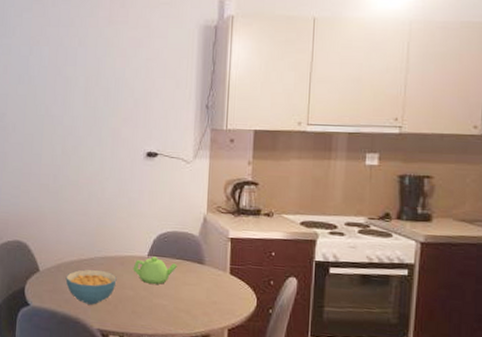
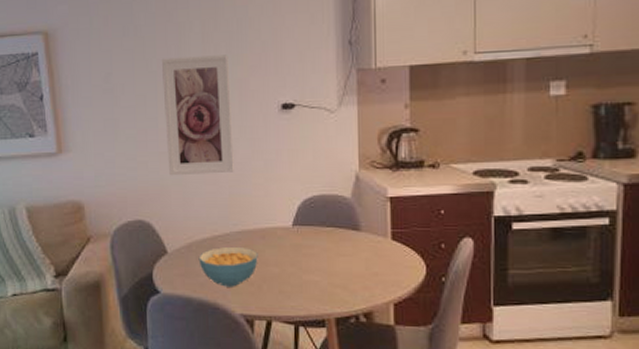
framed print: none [47,105,106,206] -> present [162,54,234,176]
teapot: present [133,256,177,284] -> none [276,226,328,258]

